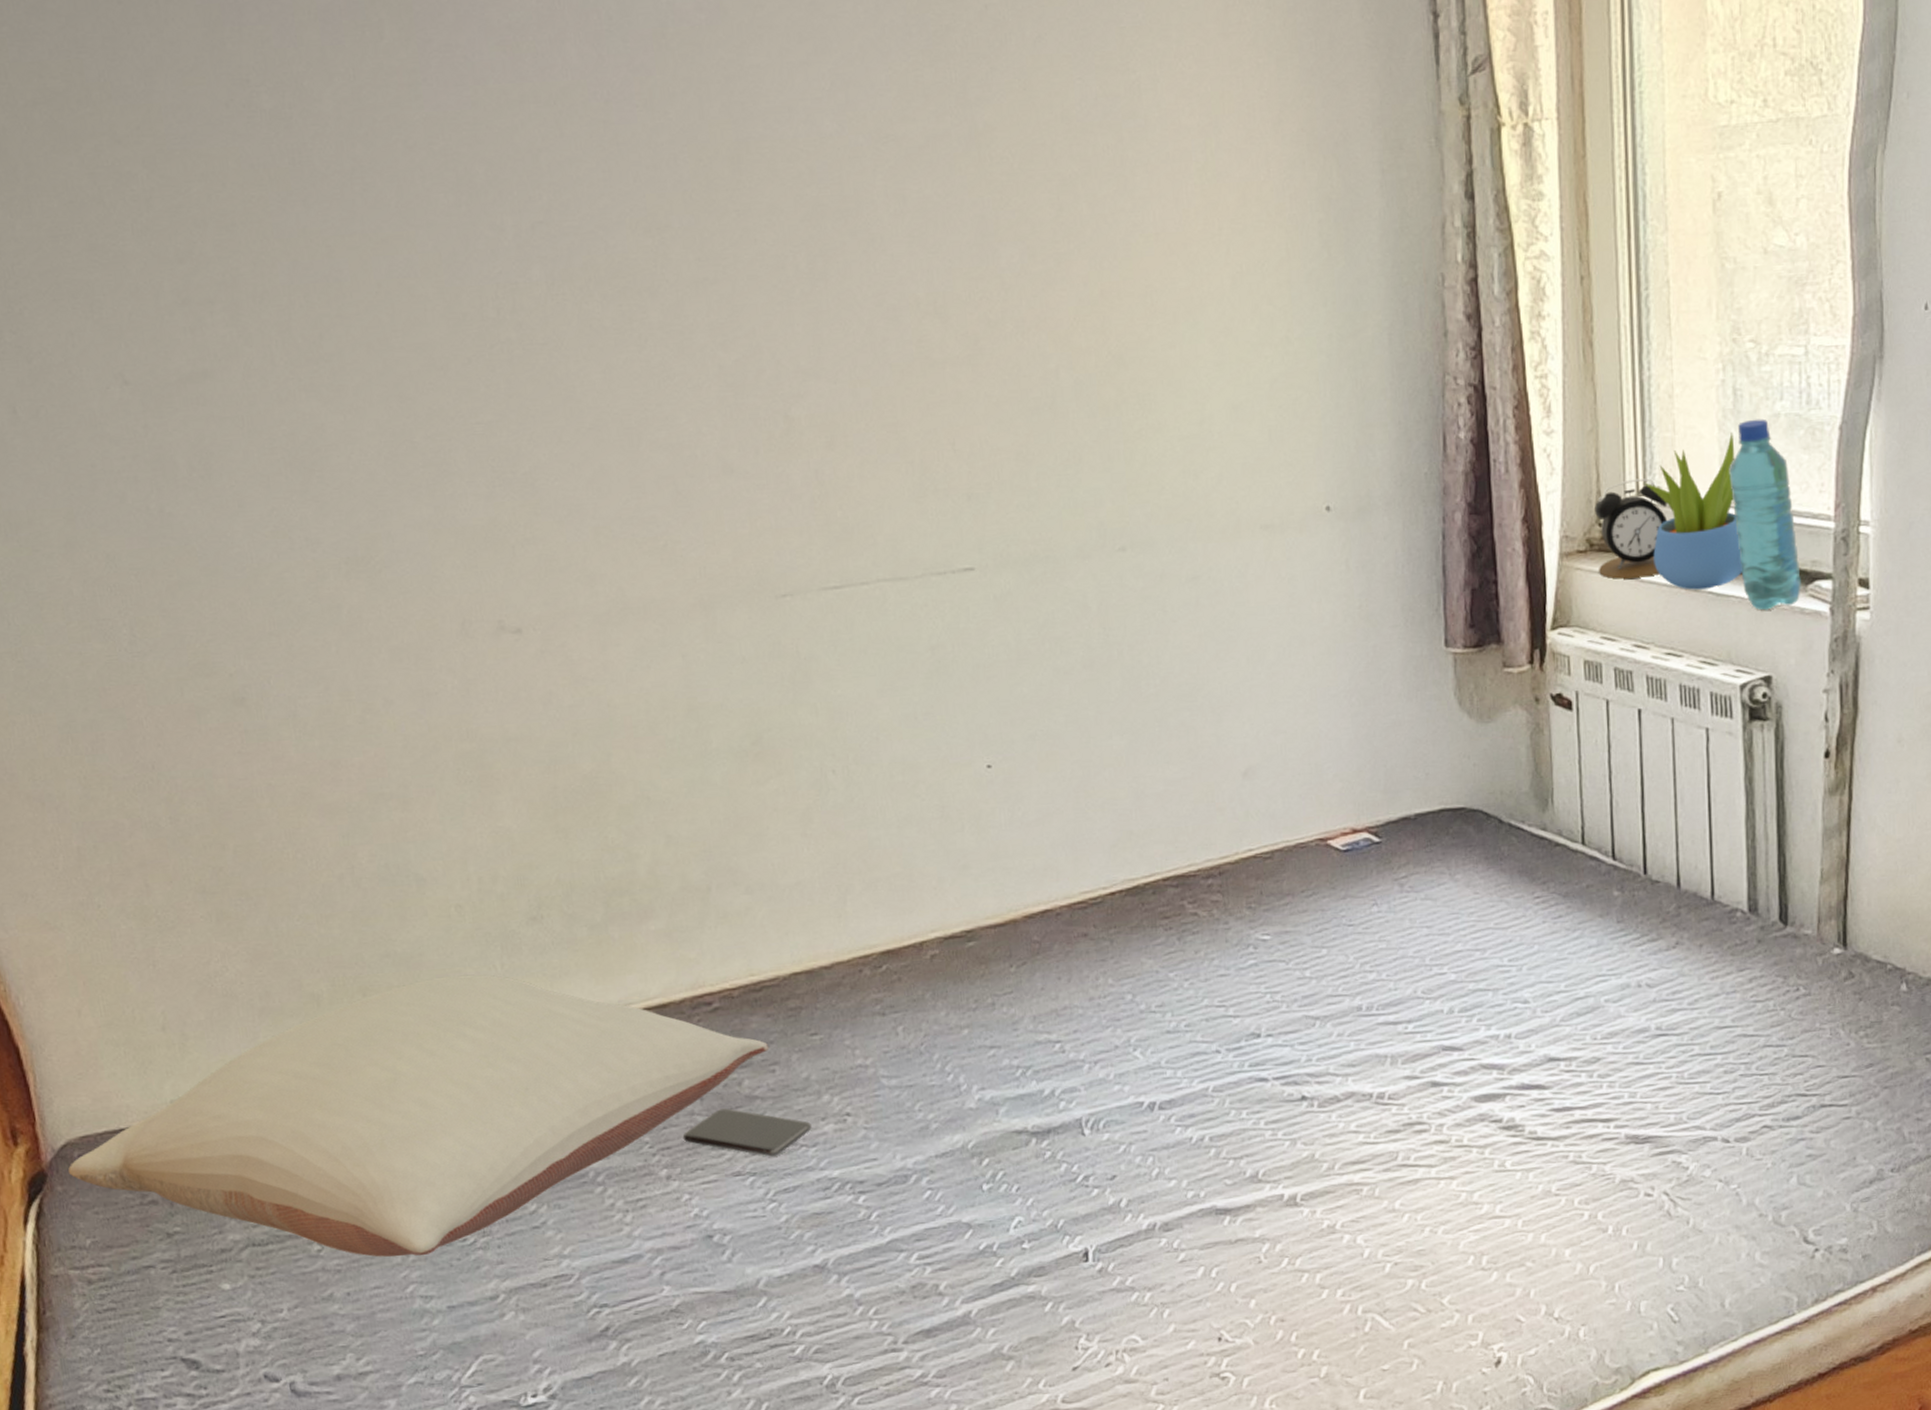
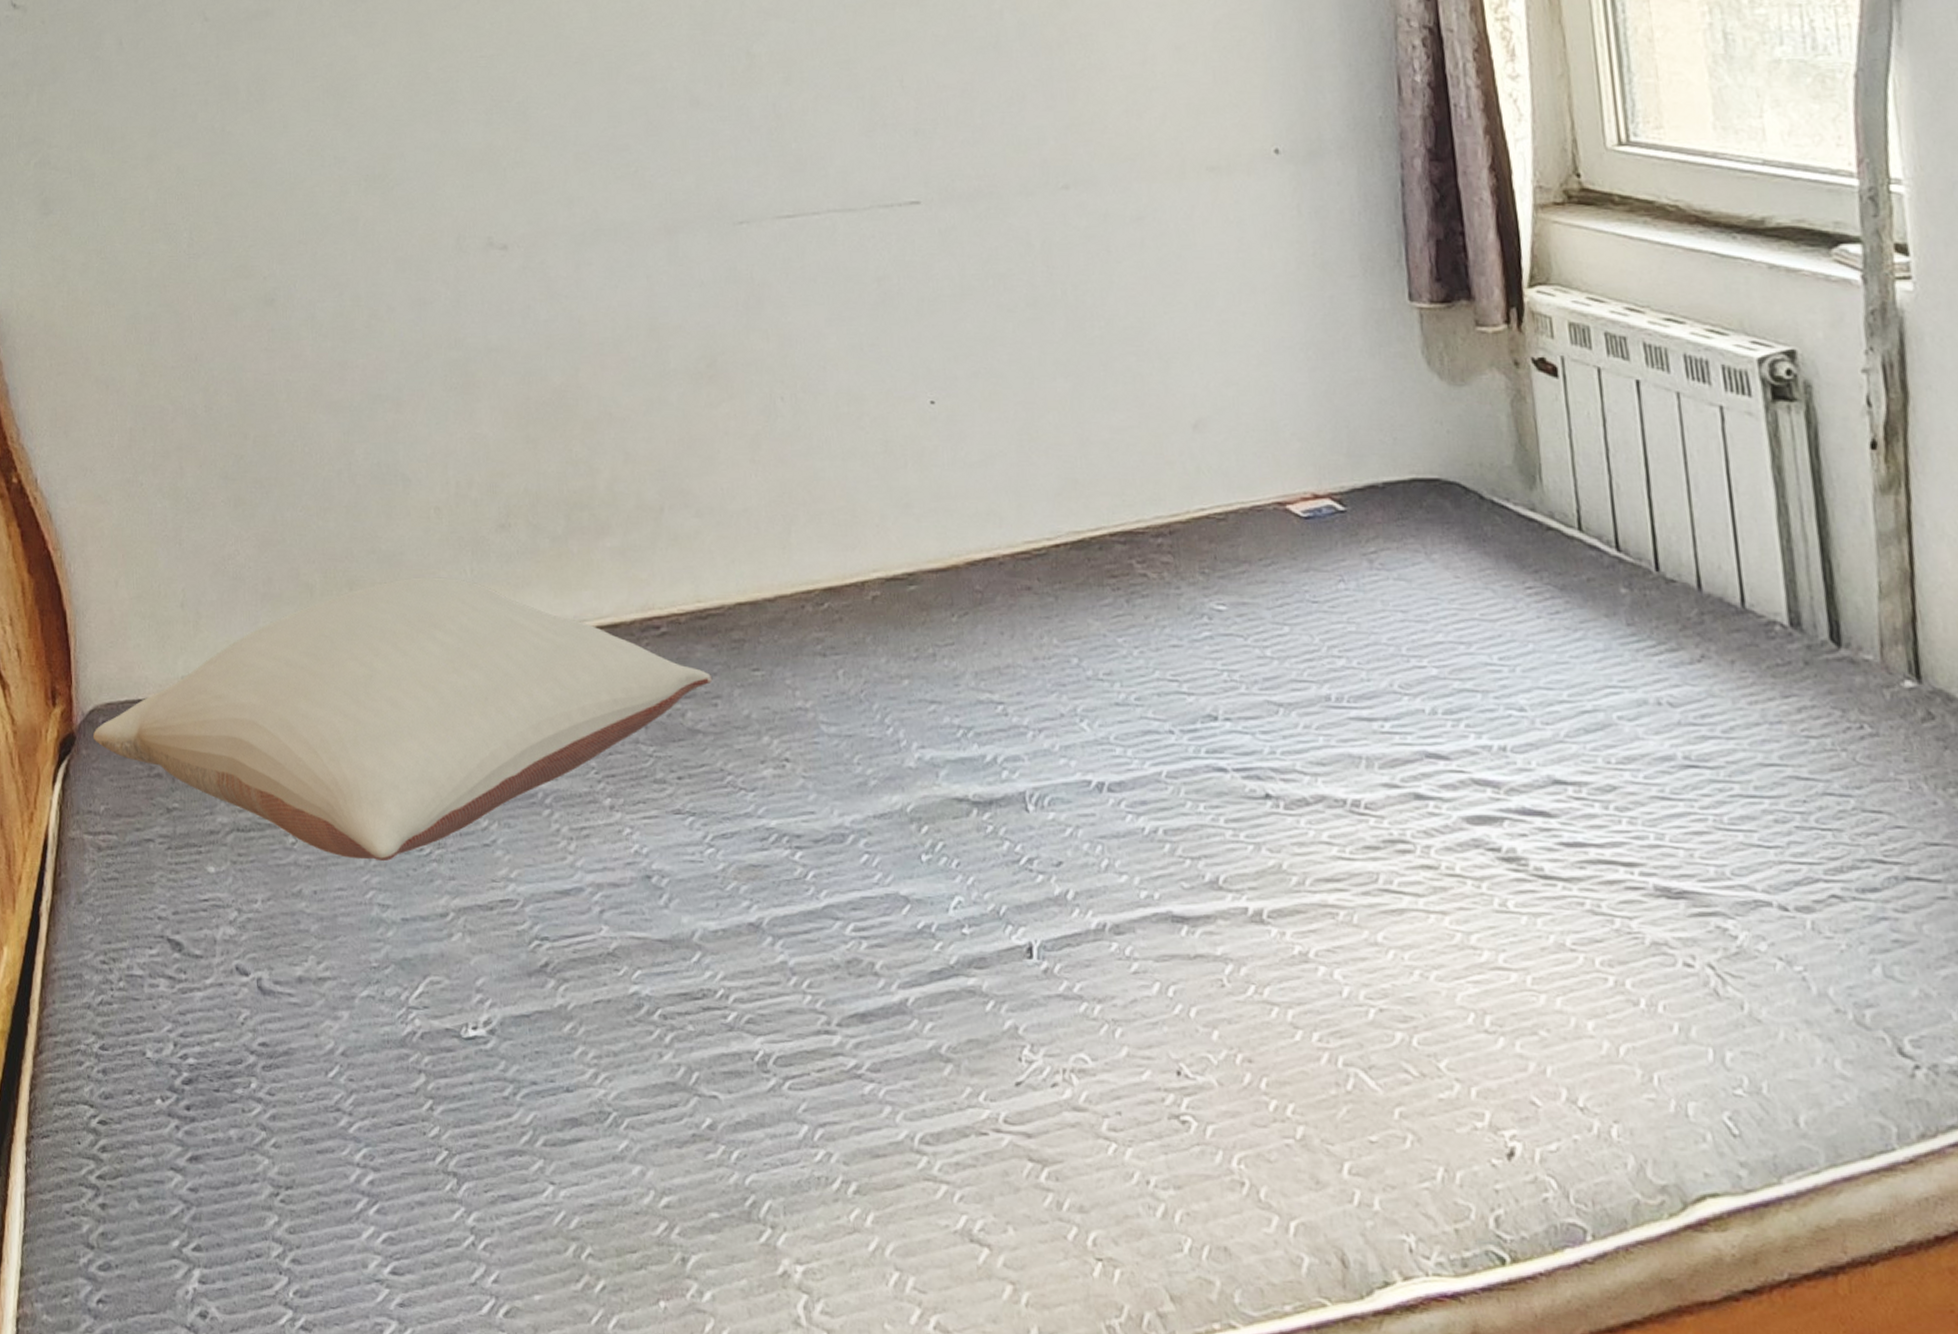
smartphone: present [682,1108,812,1157] -> none [627,740,751,797]
alarm clock: present [1594,478,1667,579] -> none [1570,127,1655,235]
succulent plant: present [1644,433,1742,590] -> none [1625,80,1750,250]
water bottle: present [1729,418,1801,610] -> none [1725,65,1824,276]

